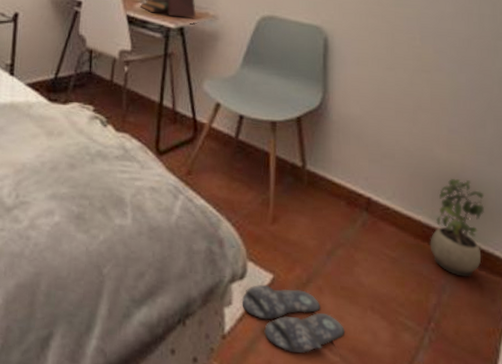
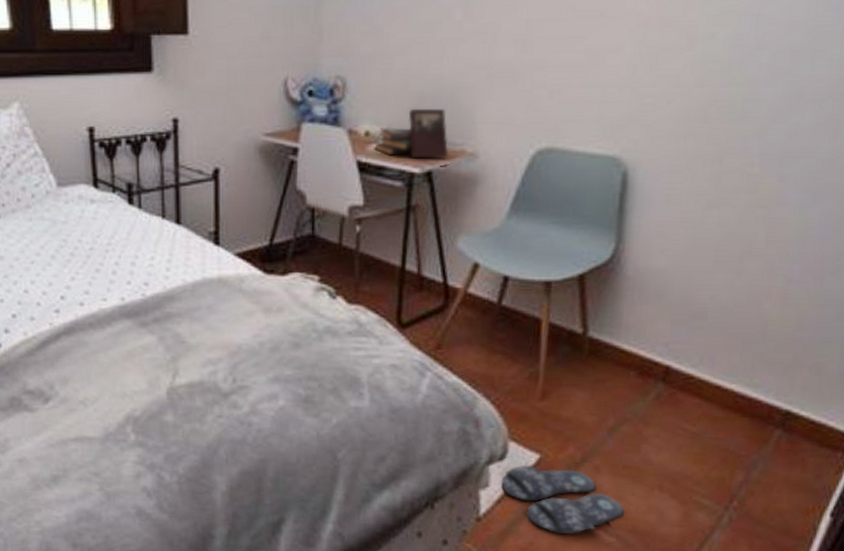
potted plant: present [430,179,485,277] -> none [742,339,825,451]

